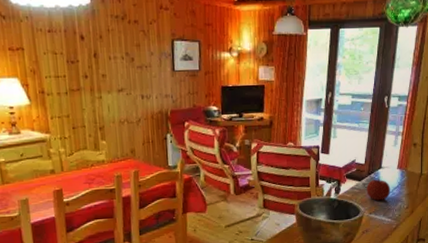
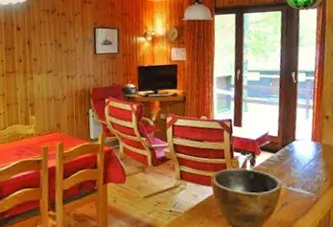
fruit: present [366,178,391,201] -> none [281,150,307,173]

